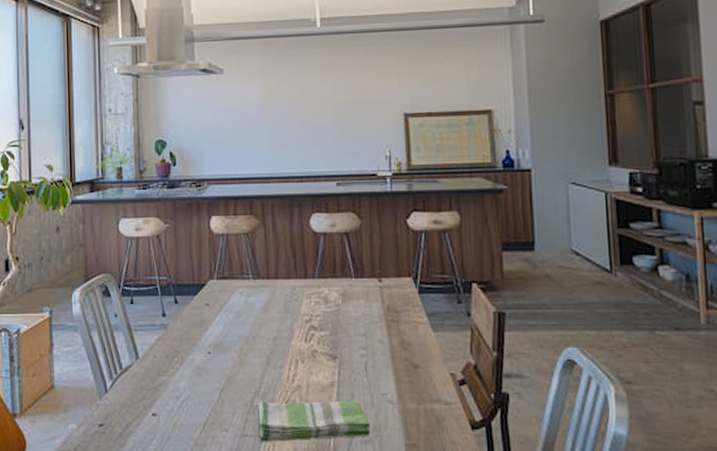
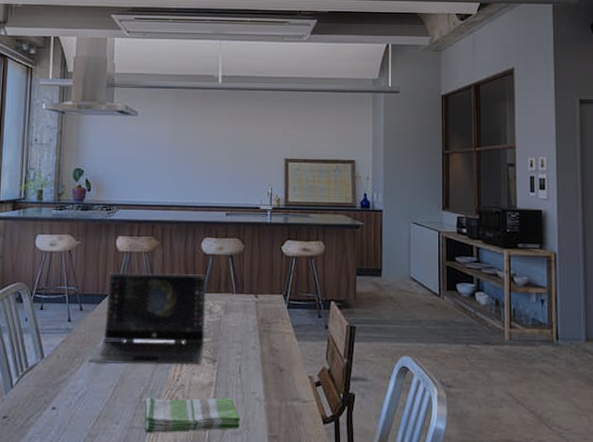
laptop: none [189,257,322,364] -> present [88,272,207,365]

